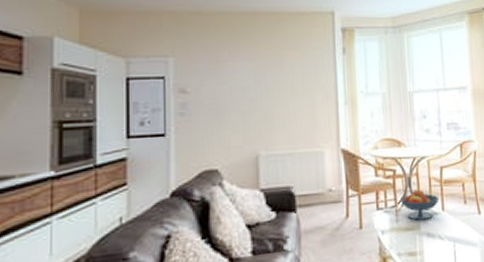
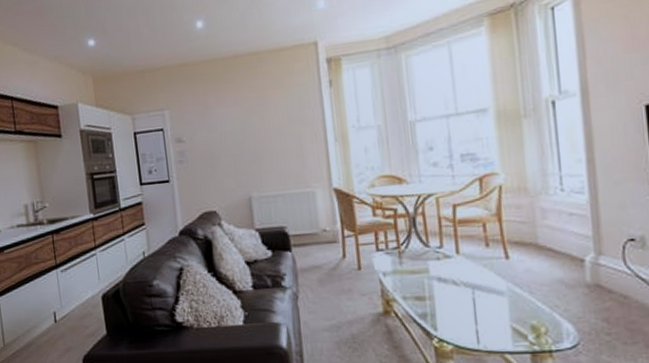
fruit bowl: present [400,189,439,220] -> none [404,230,453,263]

